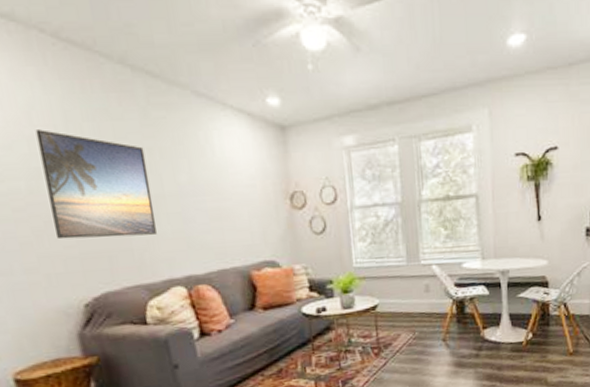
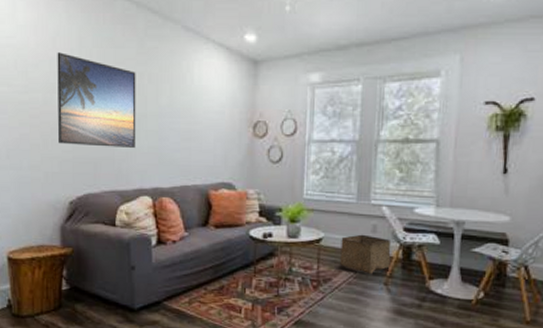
storage bin: none [396,295,446,334] -> present [340,234,392,275]

